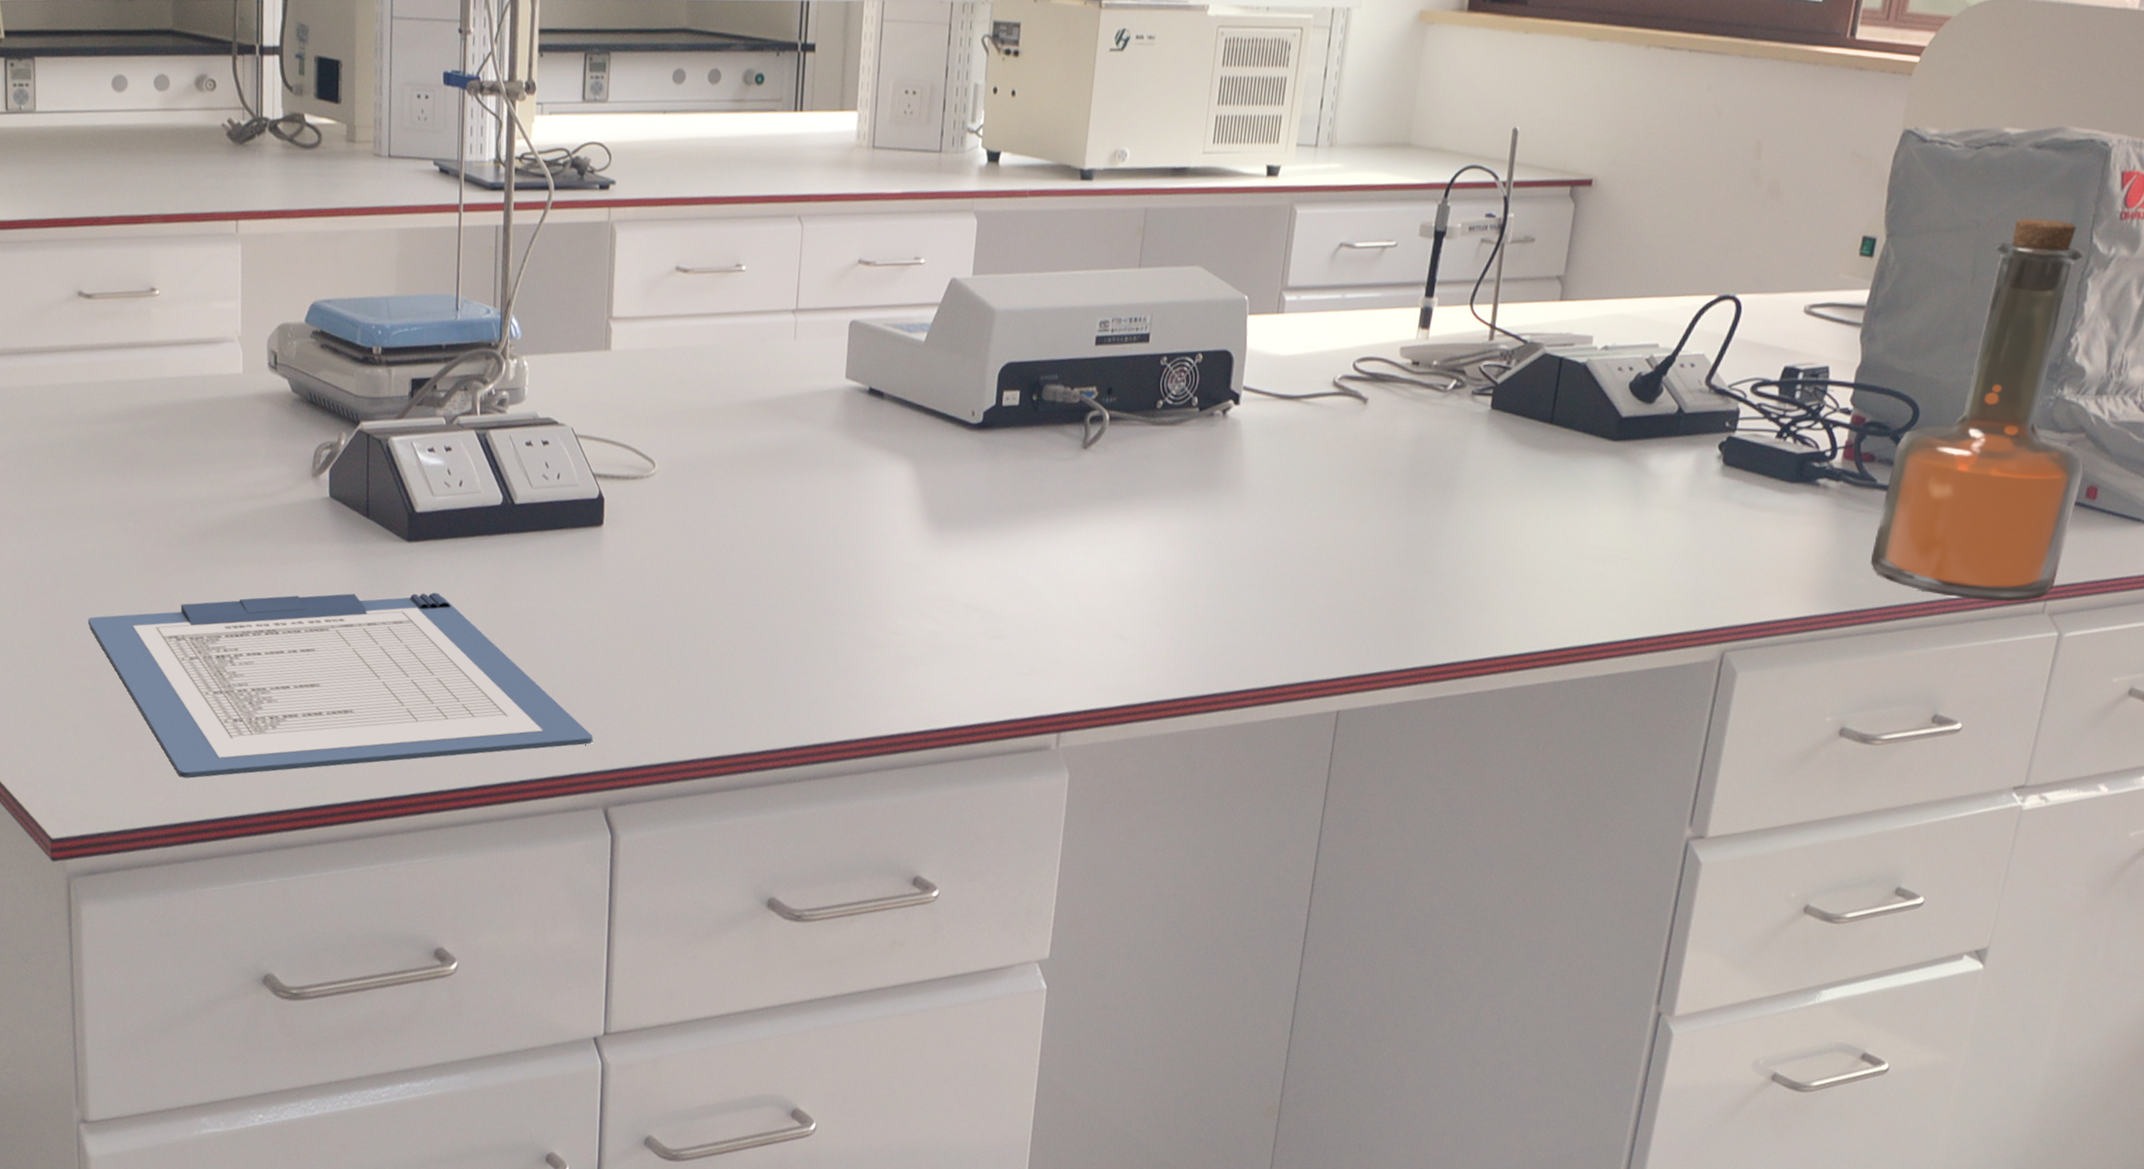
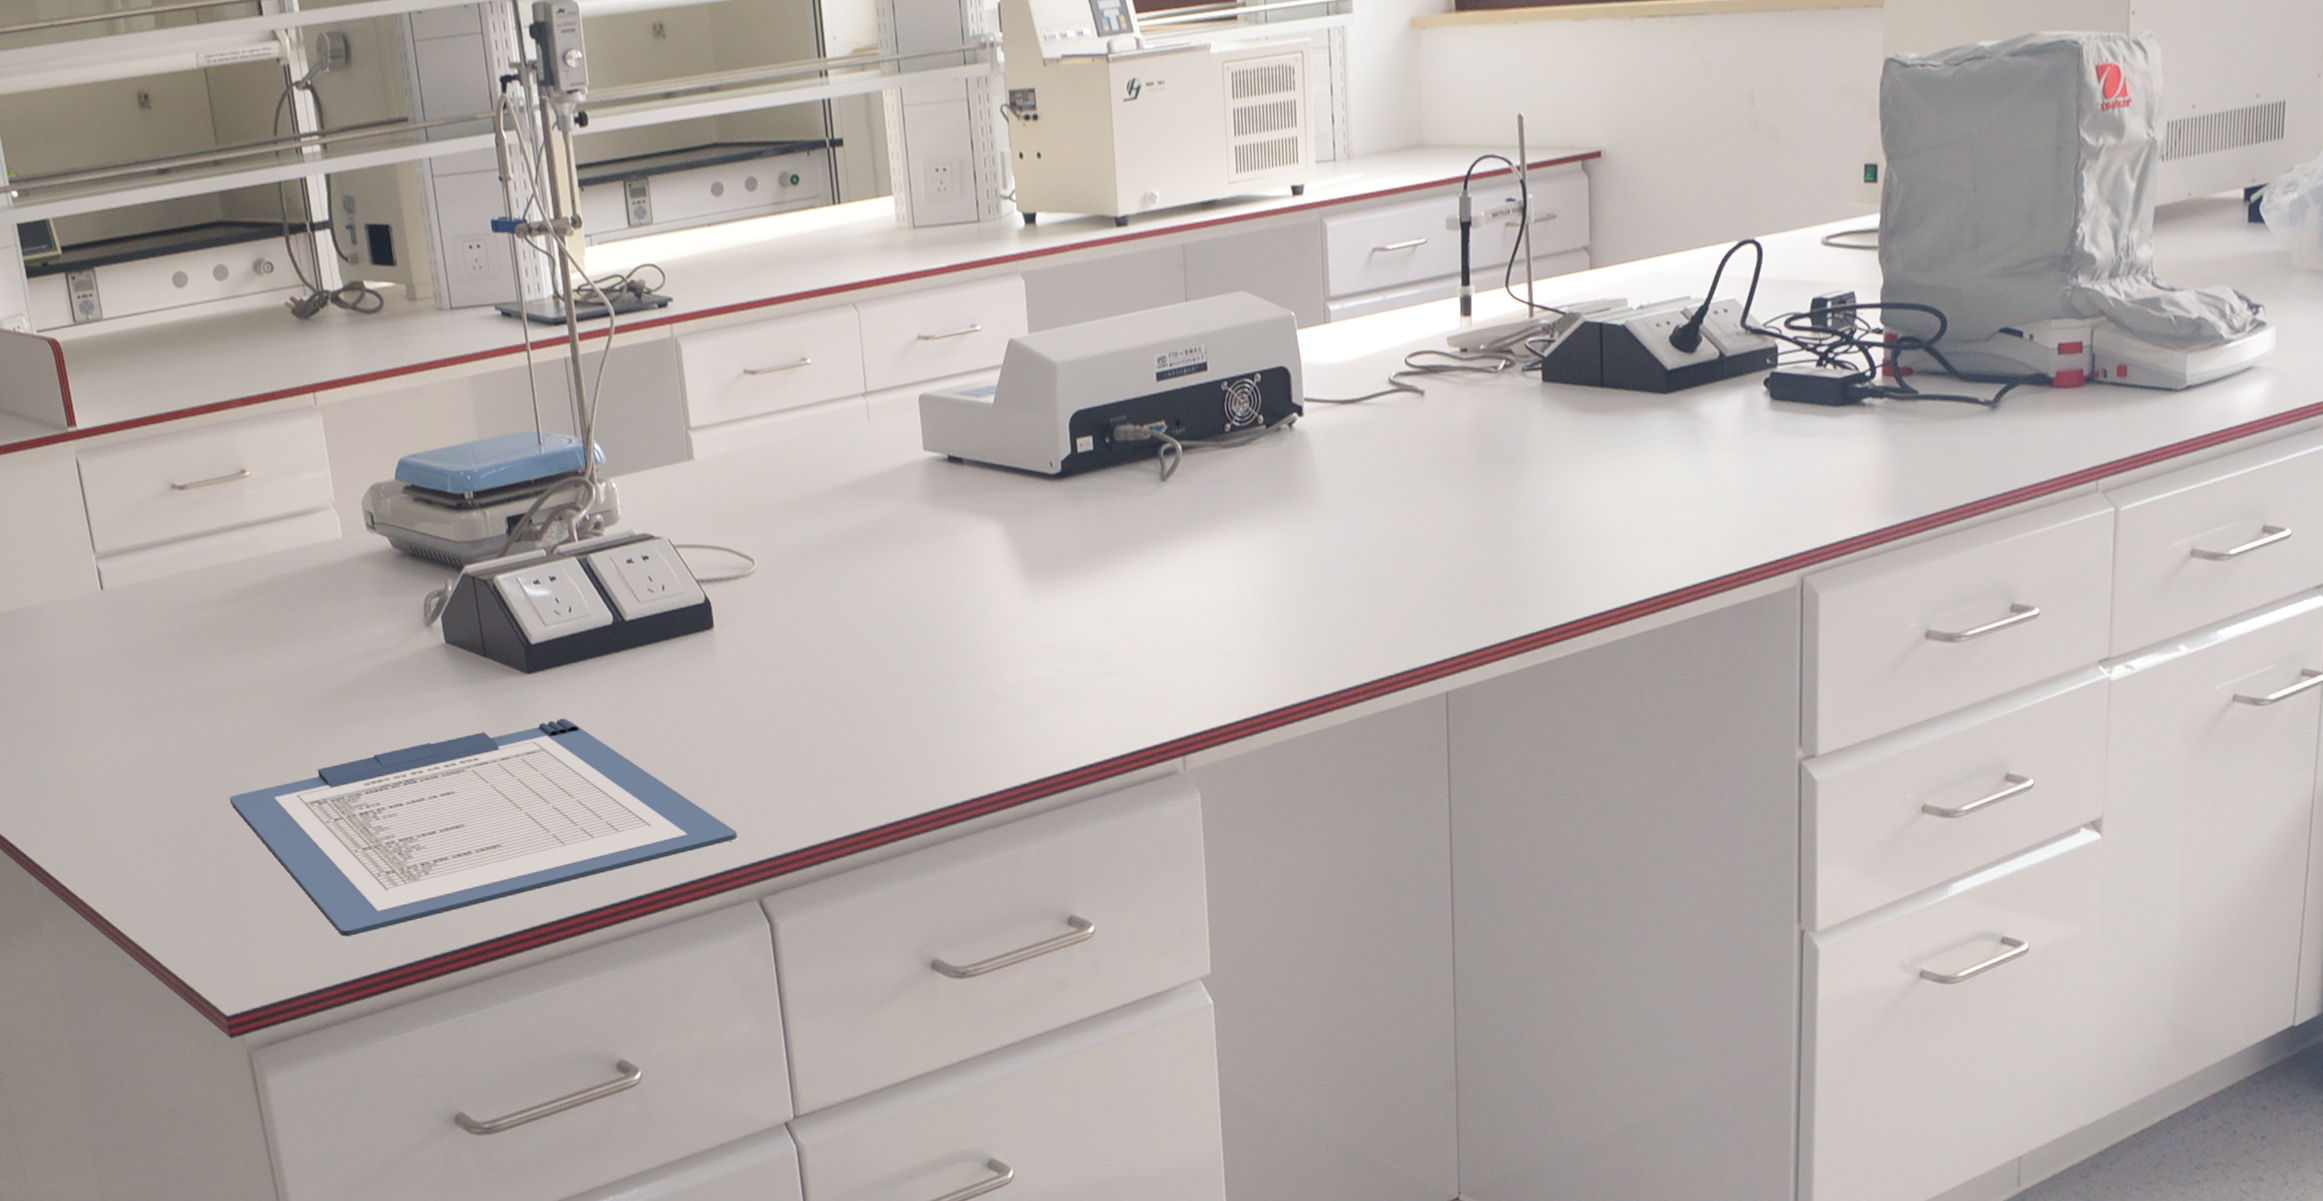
bottle: present [1871,218,2086,602] -> none [1926,120,2111,490]

